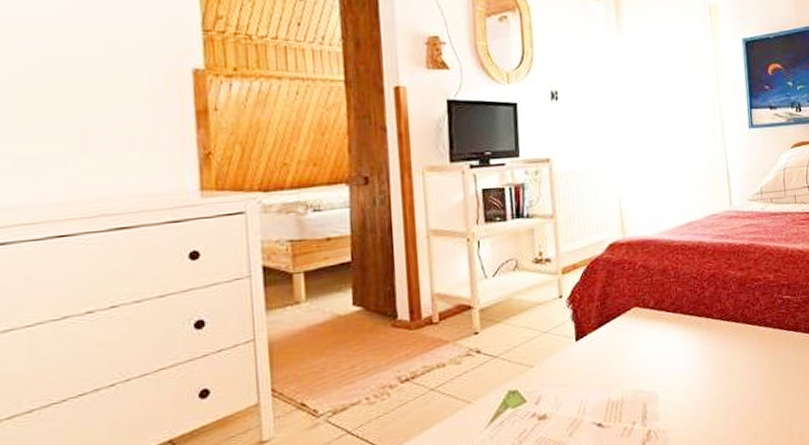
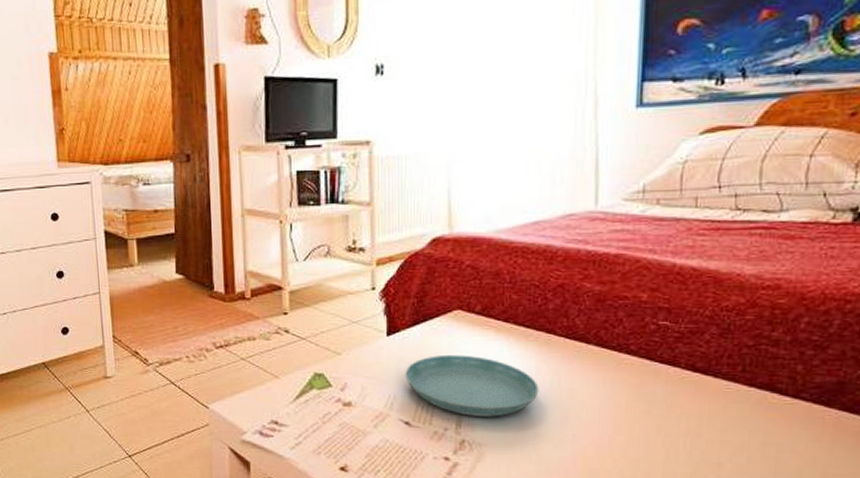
saucer: none [594,348,706,406] -> present [405,354,539,417]

